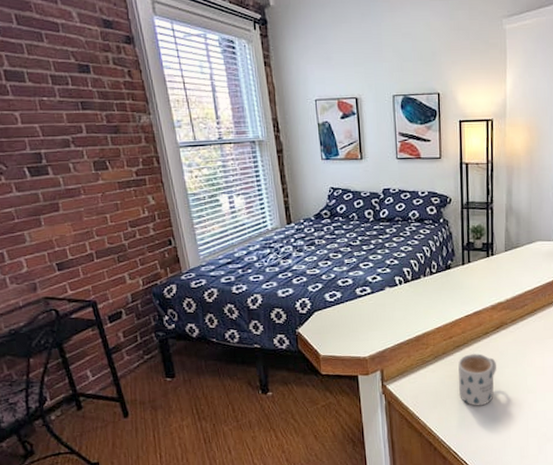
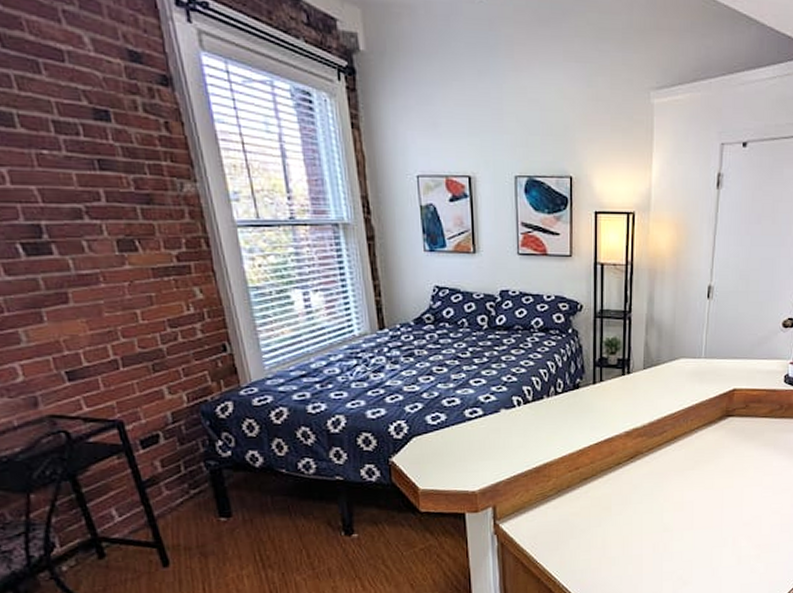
mug: present [458,353,496,406] -> none [585,487,629,547]

